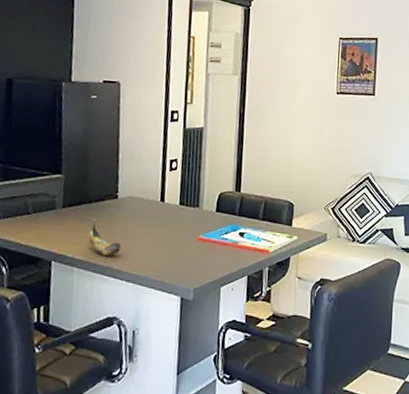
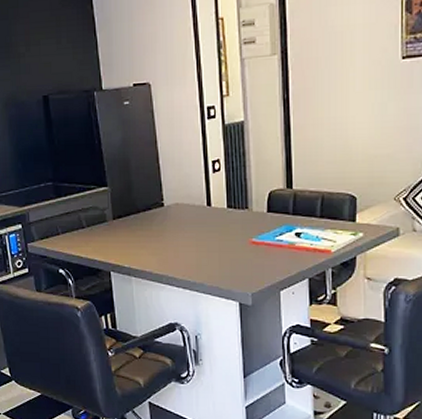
banana: present [88,218,122,256] -> none [141,228,174,264]

